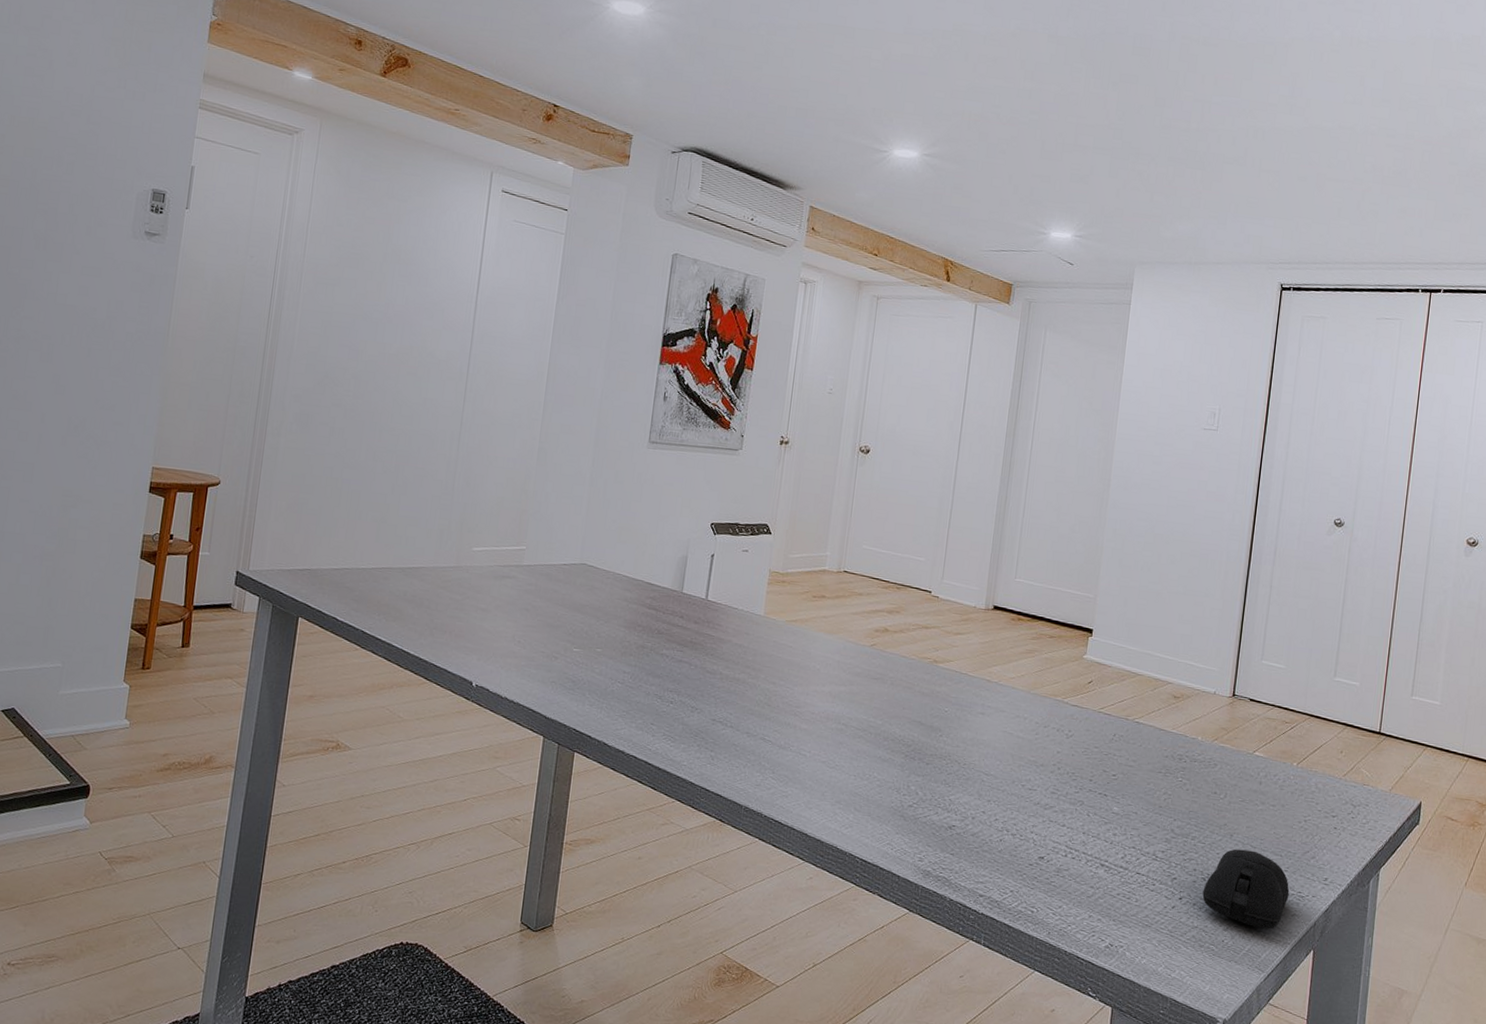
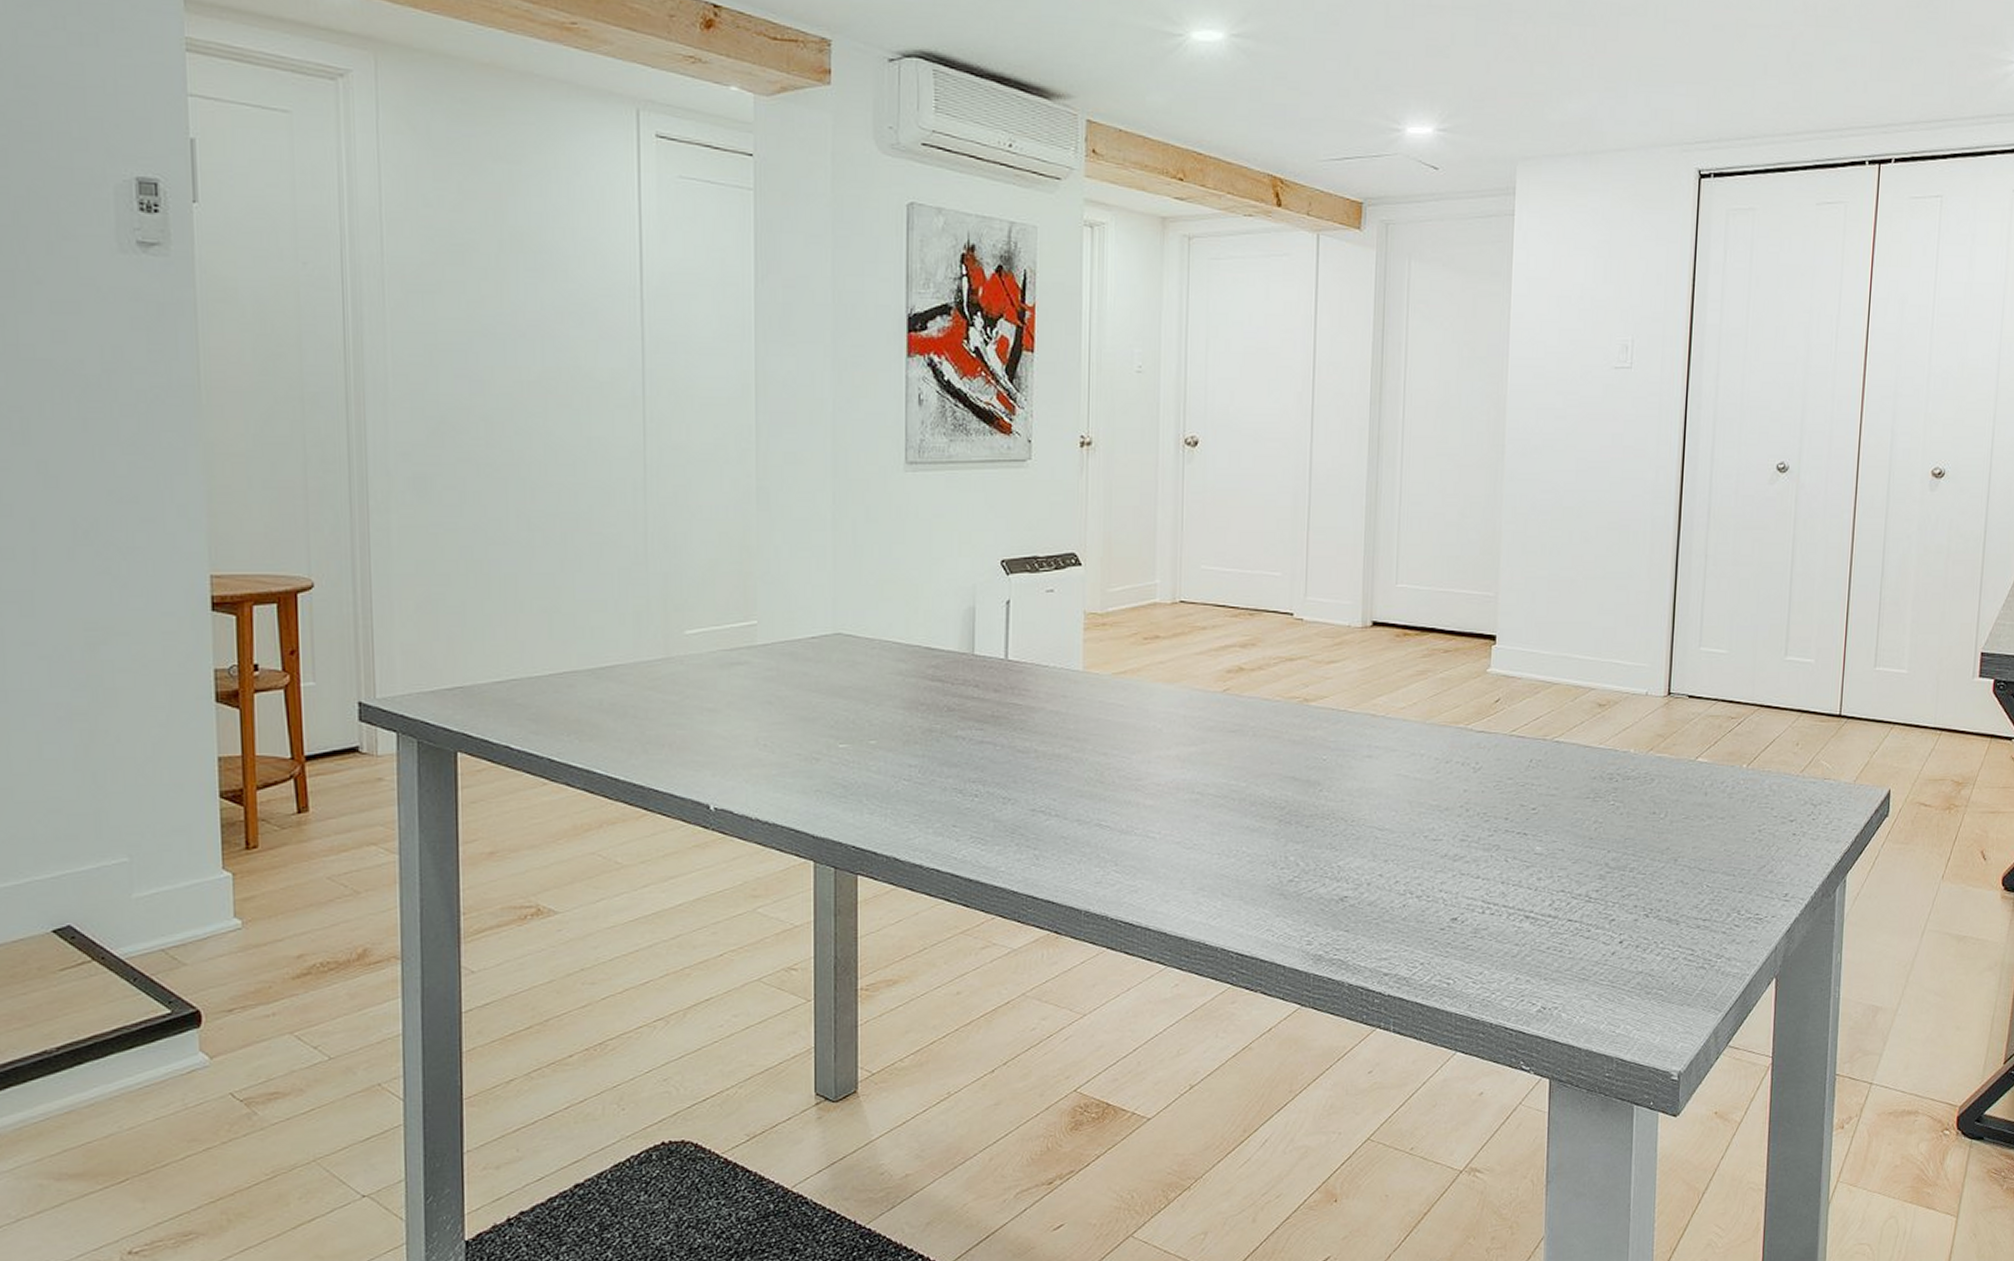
computer mouse: present [1202,848,1290,930] -> none [1646,874,1746,963]

